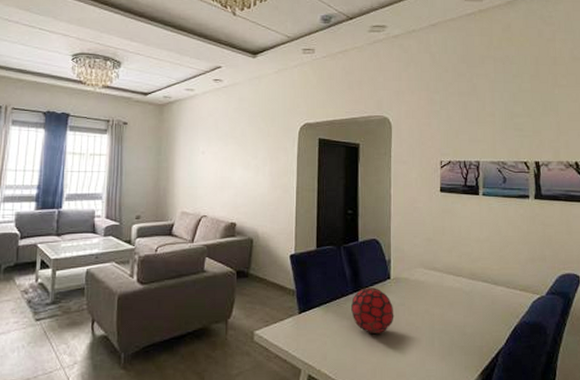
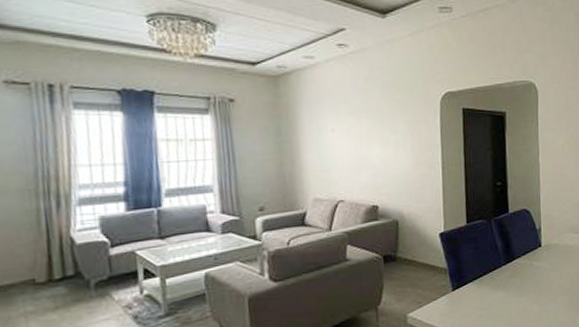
decorative orb: present [351,287,394,333] -> none [504,256,546,301]

